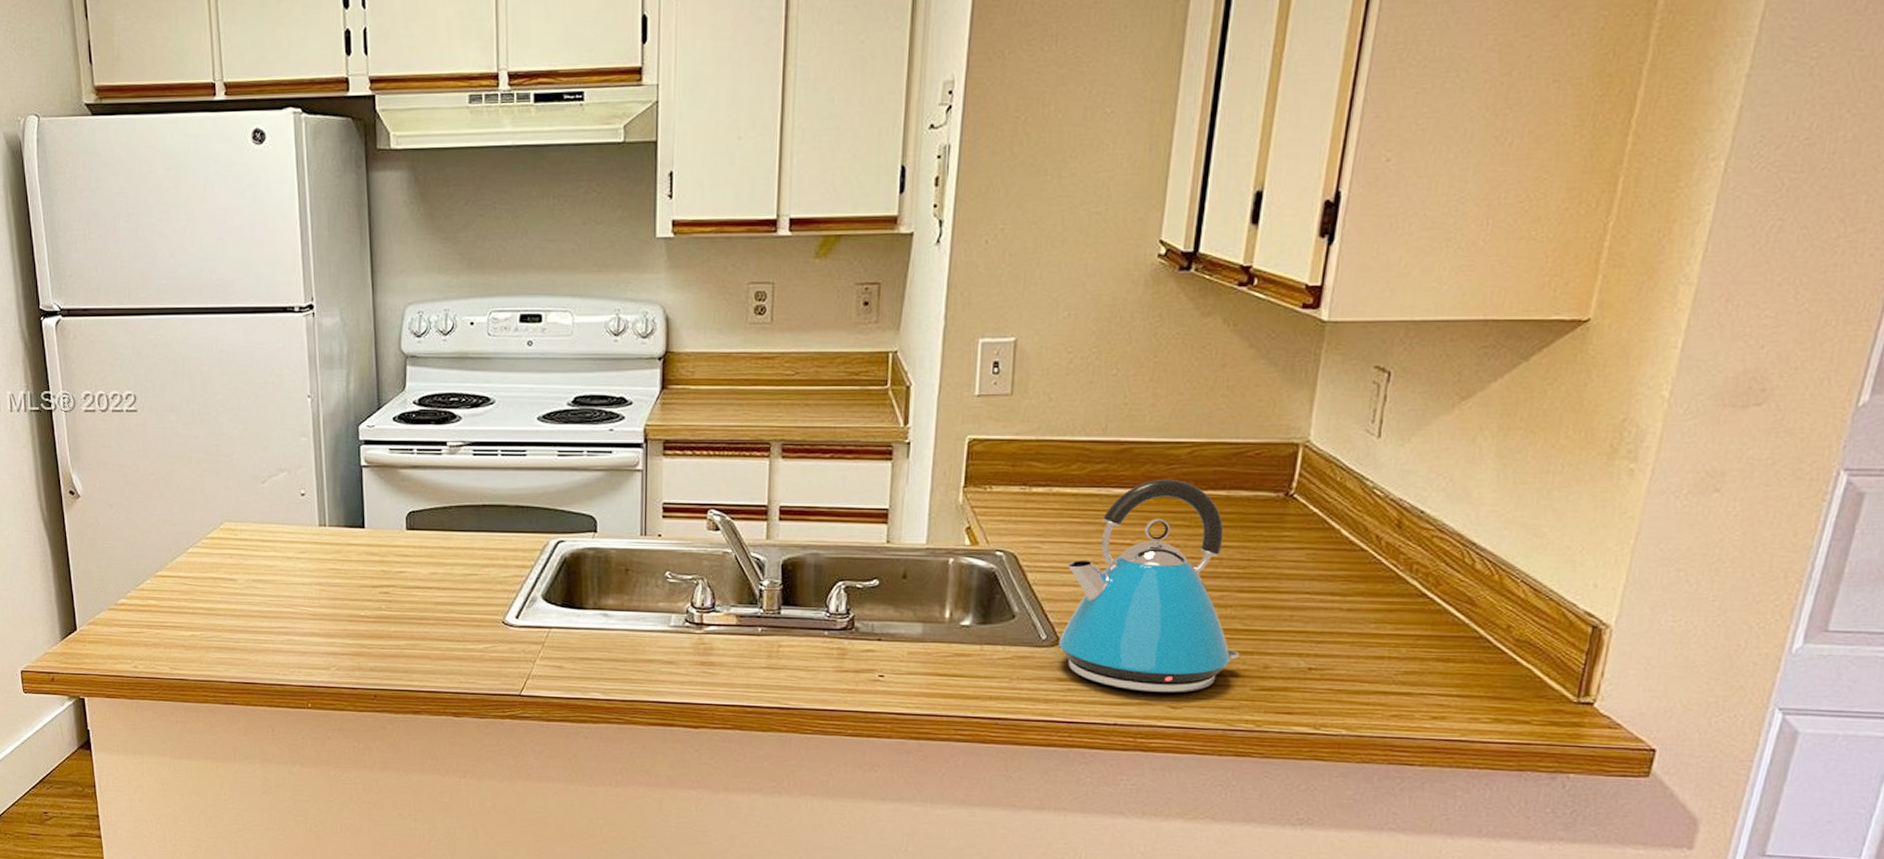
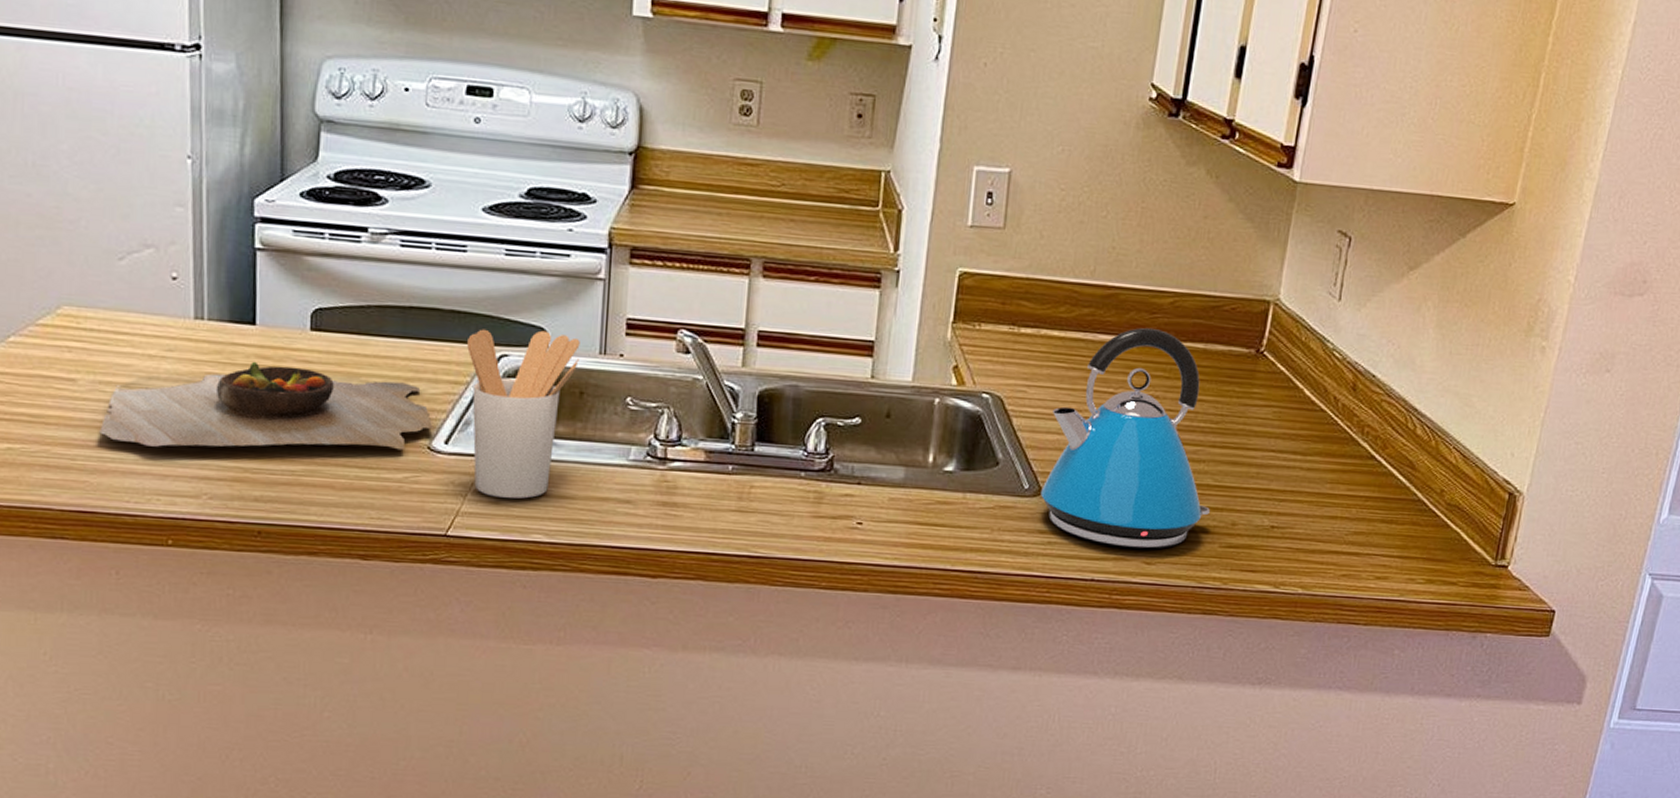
cutting board: none [255,557,506,630] -> present [99,361,433,451]
utensil holder: none [530,518,624,663] -> present [467,329,580,499]

